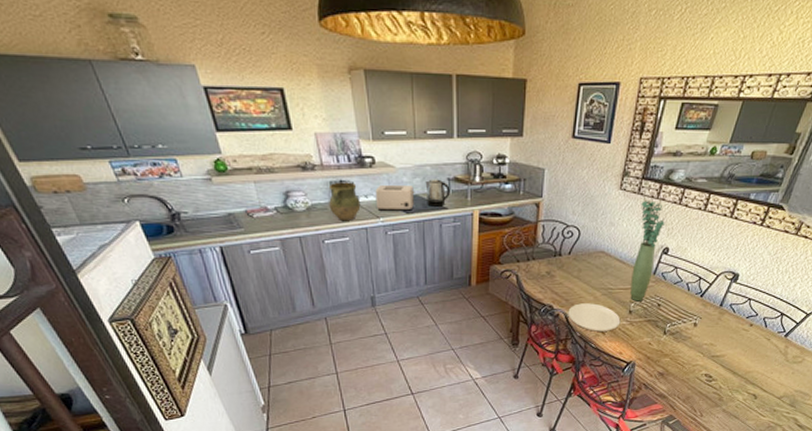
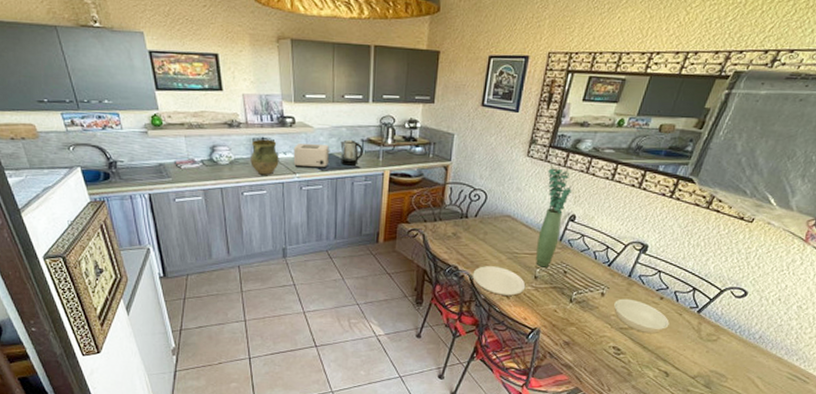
bowl: none [706,327,758,360] -> present [614,298,670,334]

